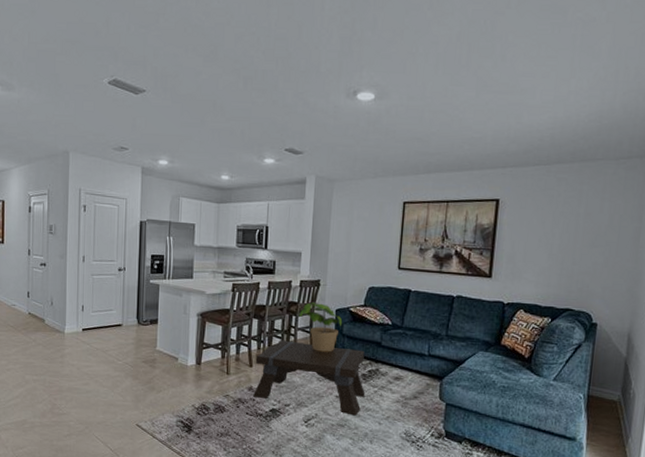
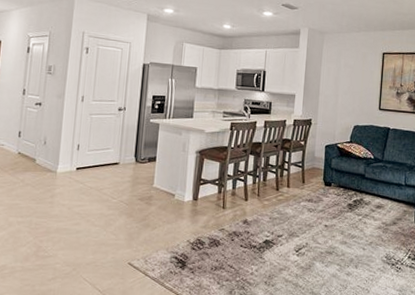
coffee table: present [253,340,365,416] -> none [248,174,351,243]
potted plant: present [299,302,343,352] -> none [292,139,331,185]

